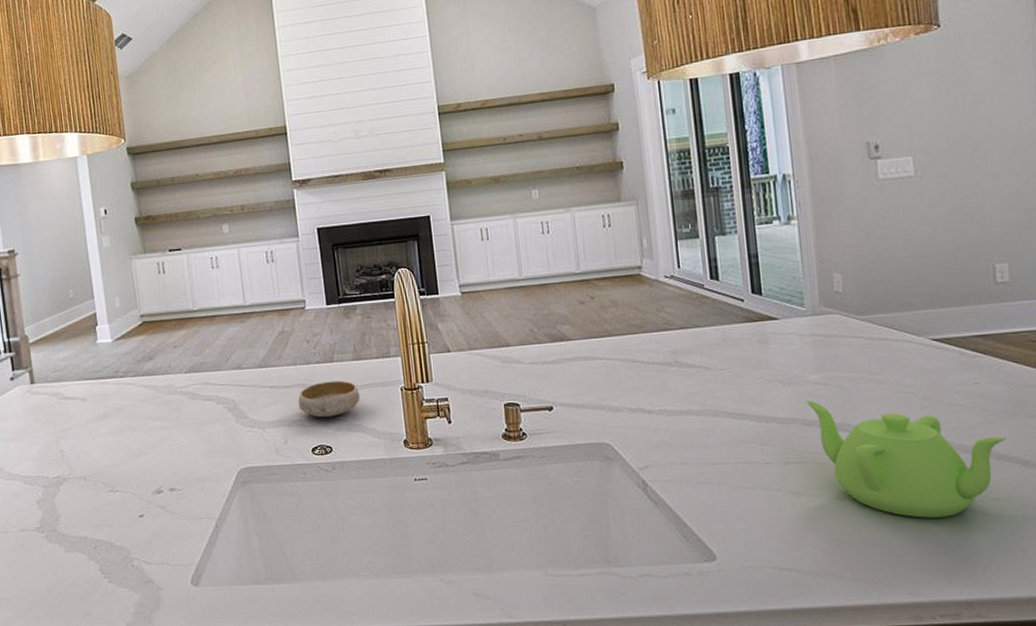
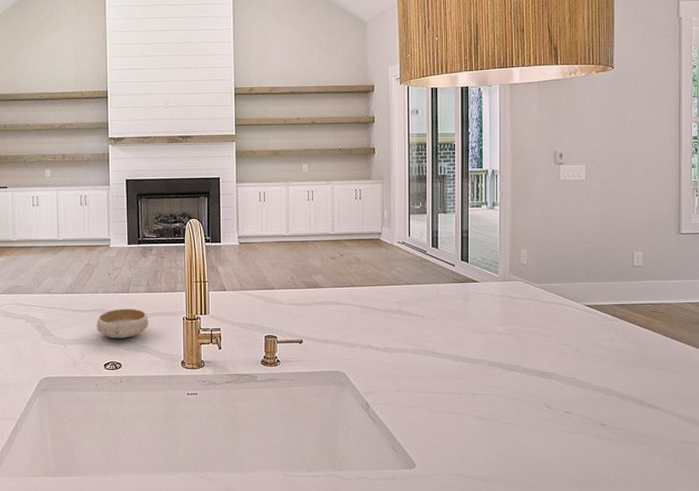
teapot: present [806,400,1006,518] -> none [493,347,629,441]

